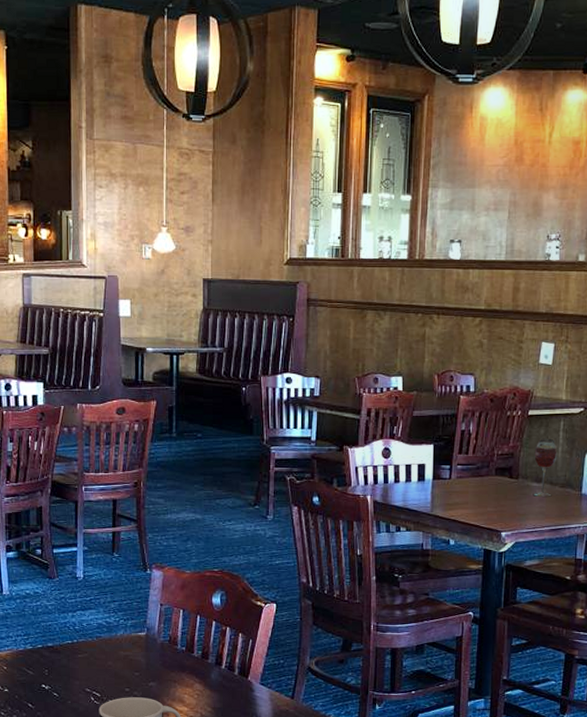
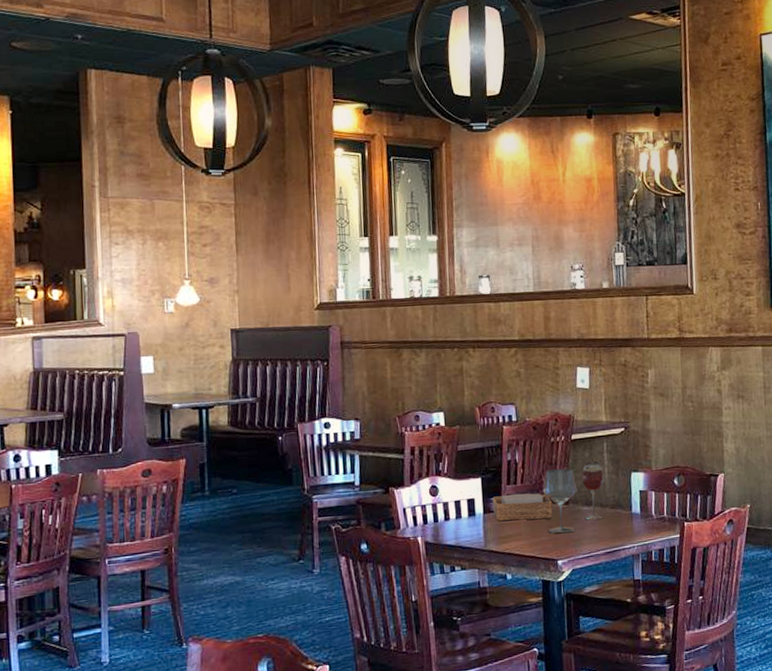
napkin holder: none [442,463,502,491] -> present [492,493,553,522]
wine glass: none [494,442,529,507] -> present [543,468,578,534]

